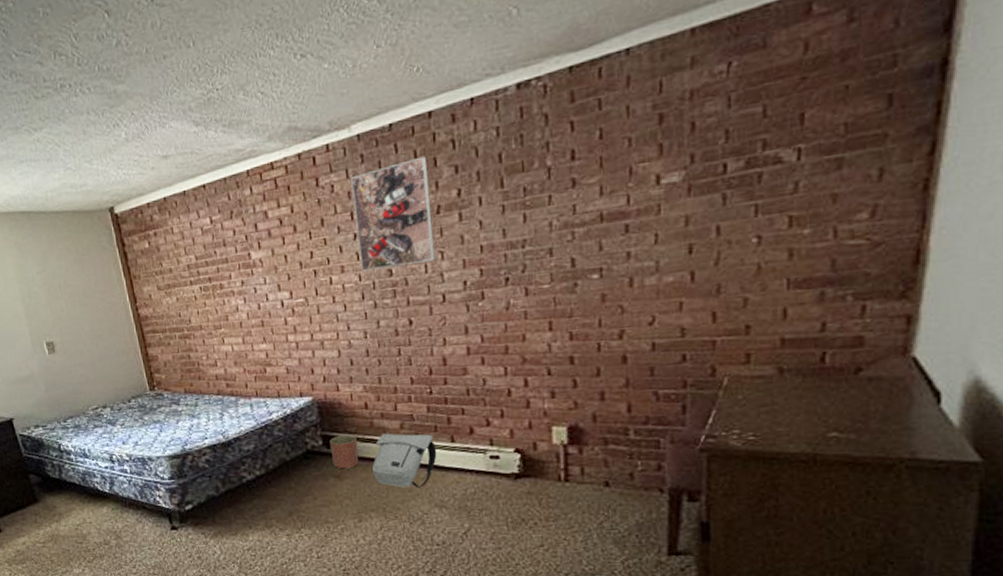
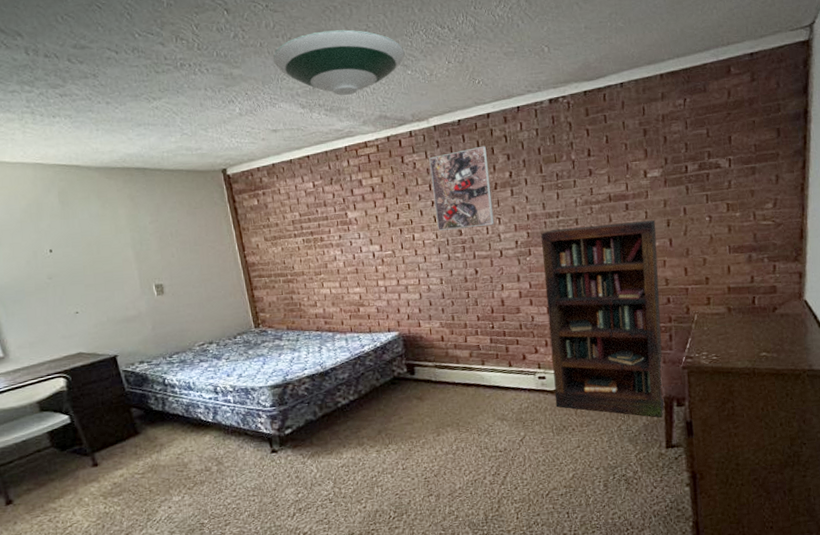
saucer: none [160,17,320,106] -> present [272,30,405,96]
planter: present [329,434,358,469] -> none [413,363,436,392]
backpack: present [372,431,437,488] -> none [448,359,499,405]
bookcase: none [499,245,671,515] -> present [541,220,665,418]

